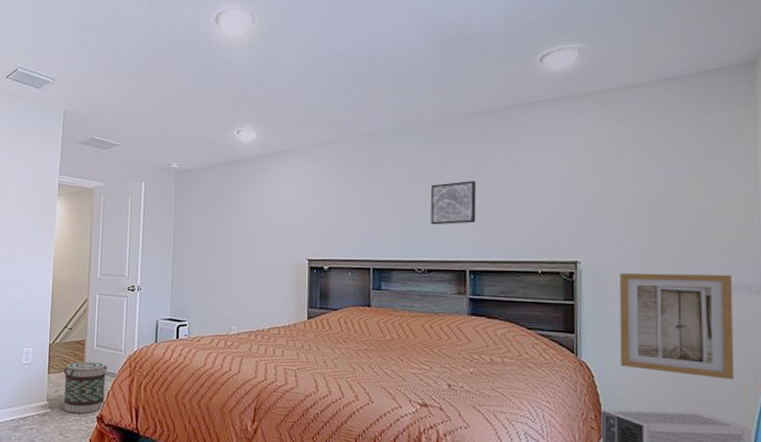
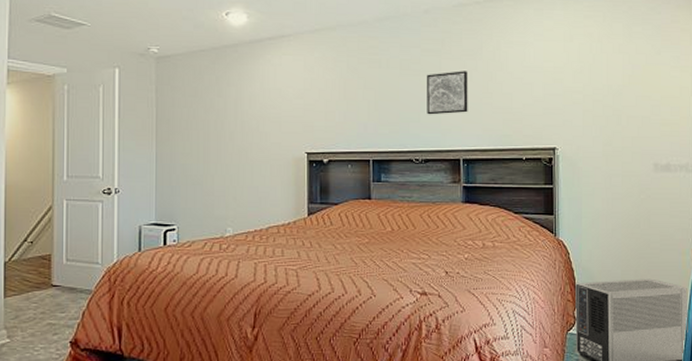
basket: present [63,361,107,414] -> none [25,278,81,341]
wall art: present [619,273,734,380] -> none [589,156,676,248]

